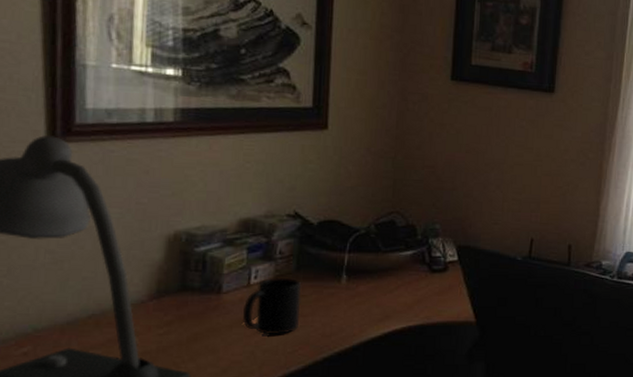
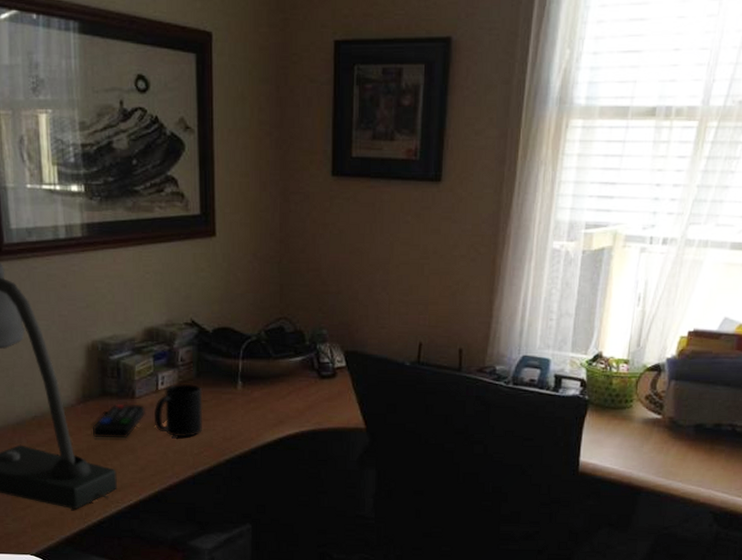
remote control: none [166,299,233,338] -> present [93,403,145,439]

